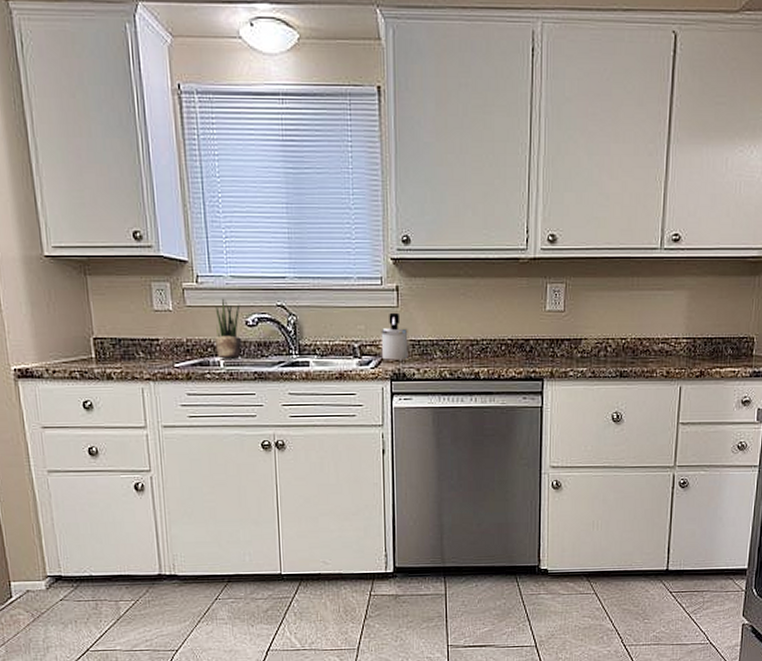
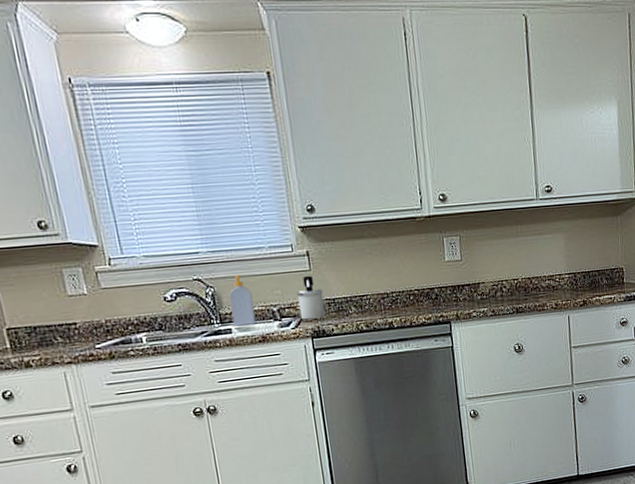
potted plant: present [215,298,243,360] -> none [131,277,163,336]
soap bottle: none [311,305,335,359] -> present [229,275,256,327]

